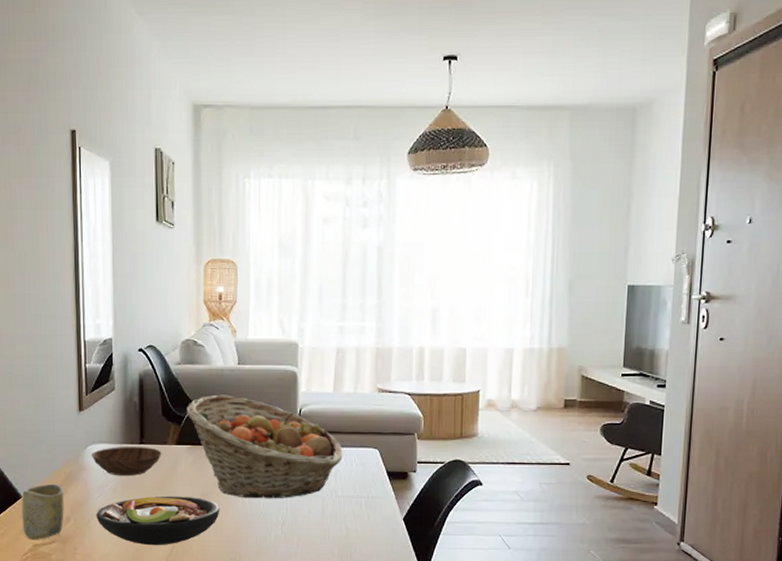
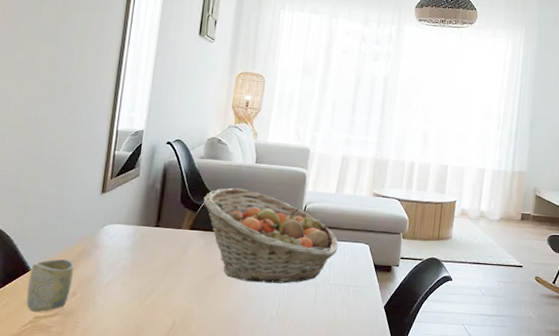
bowl: present [92,446,162,476] -> none [107,228,176,256]
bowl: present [96,496,220,546] -> none [102,276,223,323]

